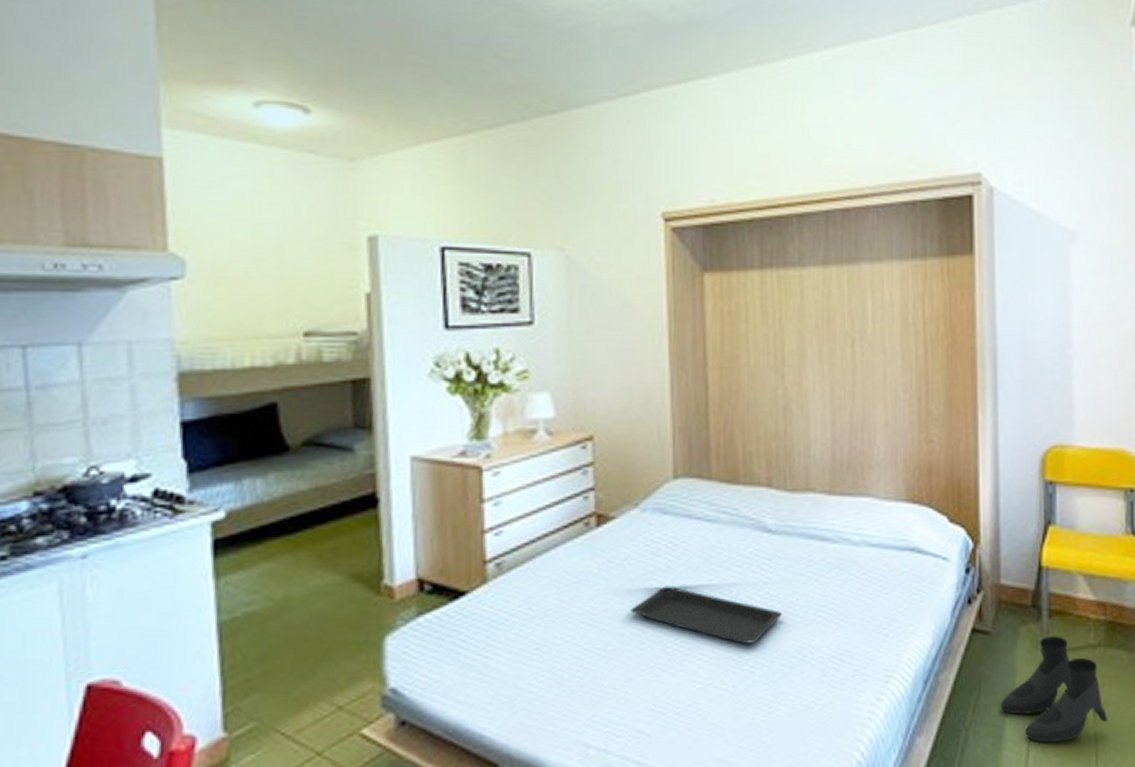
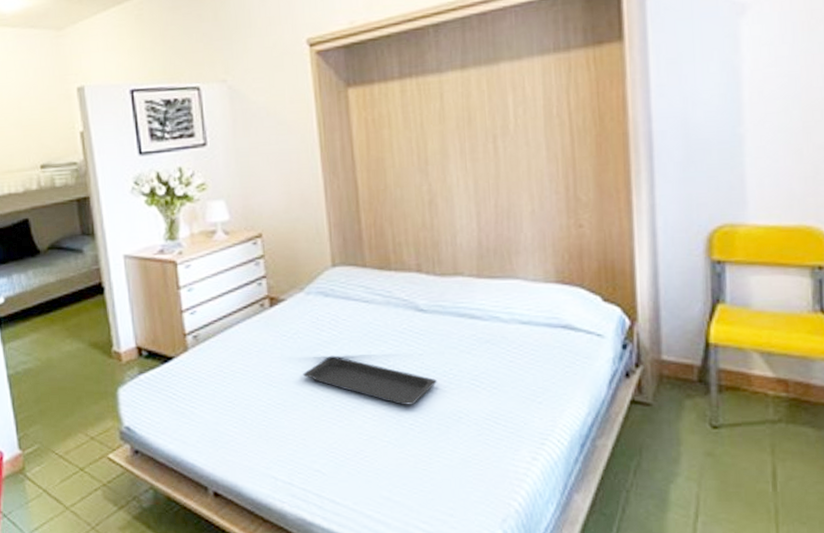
boots: present [1000,636,1108,743] -> none [664,410,791,510]

